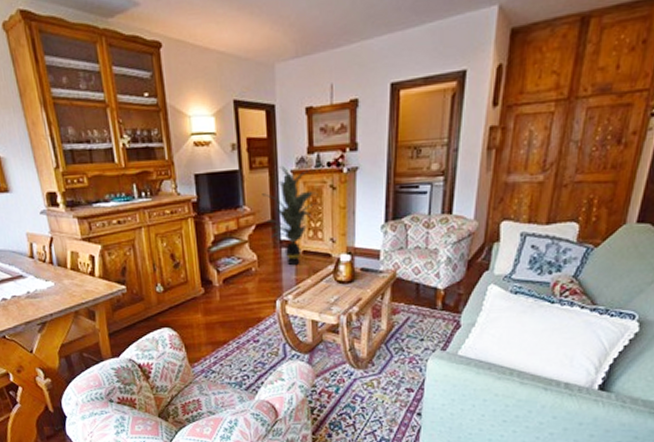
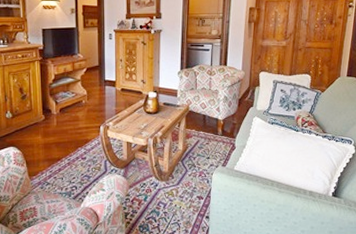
indoor plant: present [262,167,318,266] -> none [92,27,133,100]

